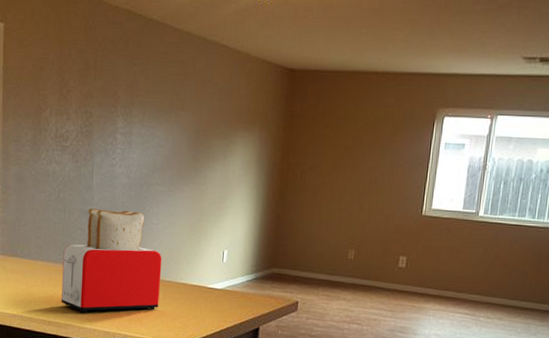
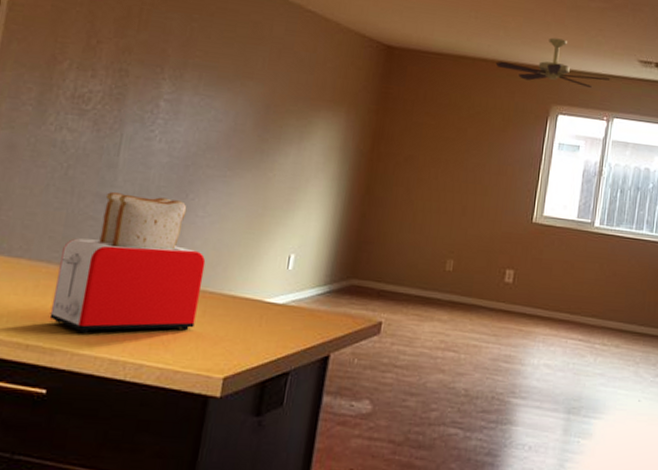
ceiling fan: none [385,44,493,88] -> present [495,37,609,87]

